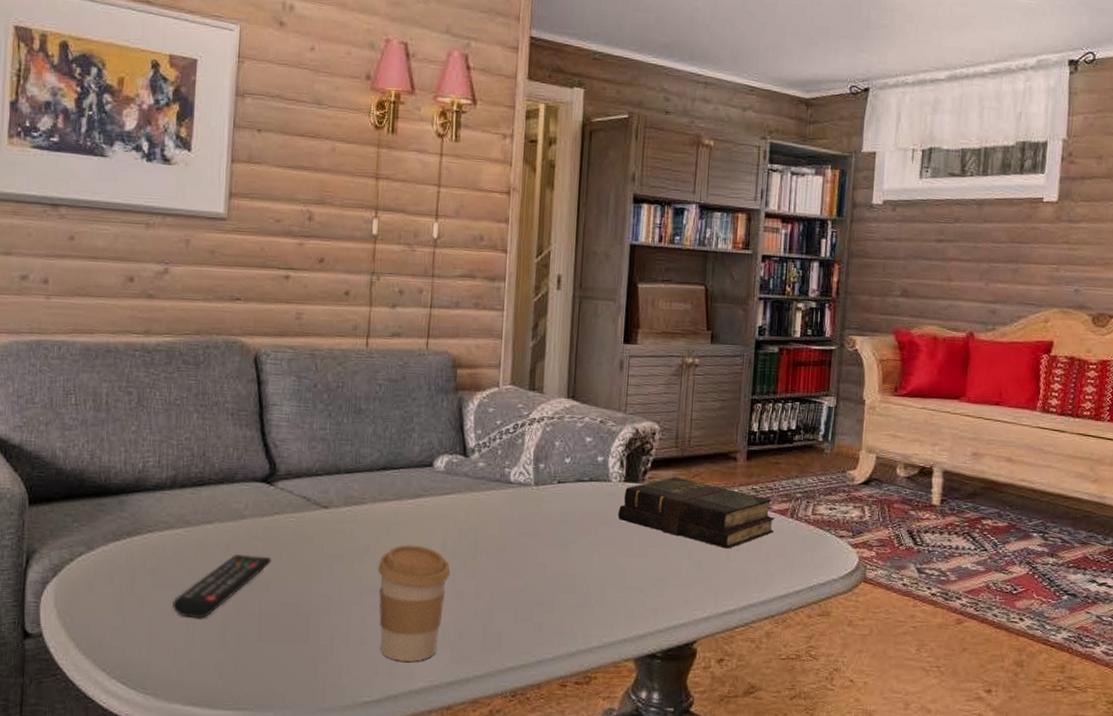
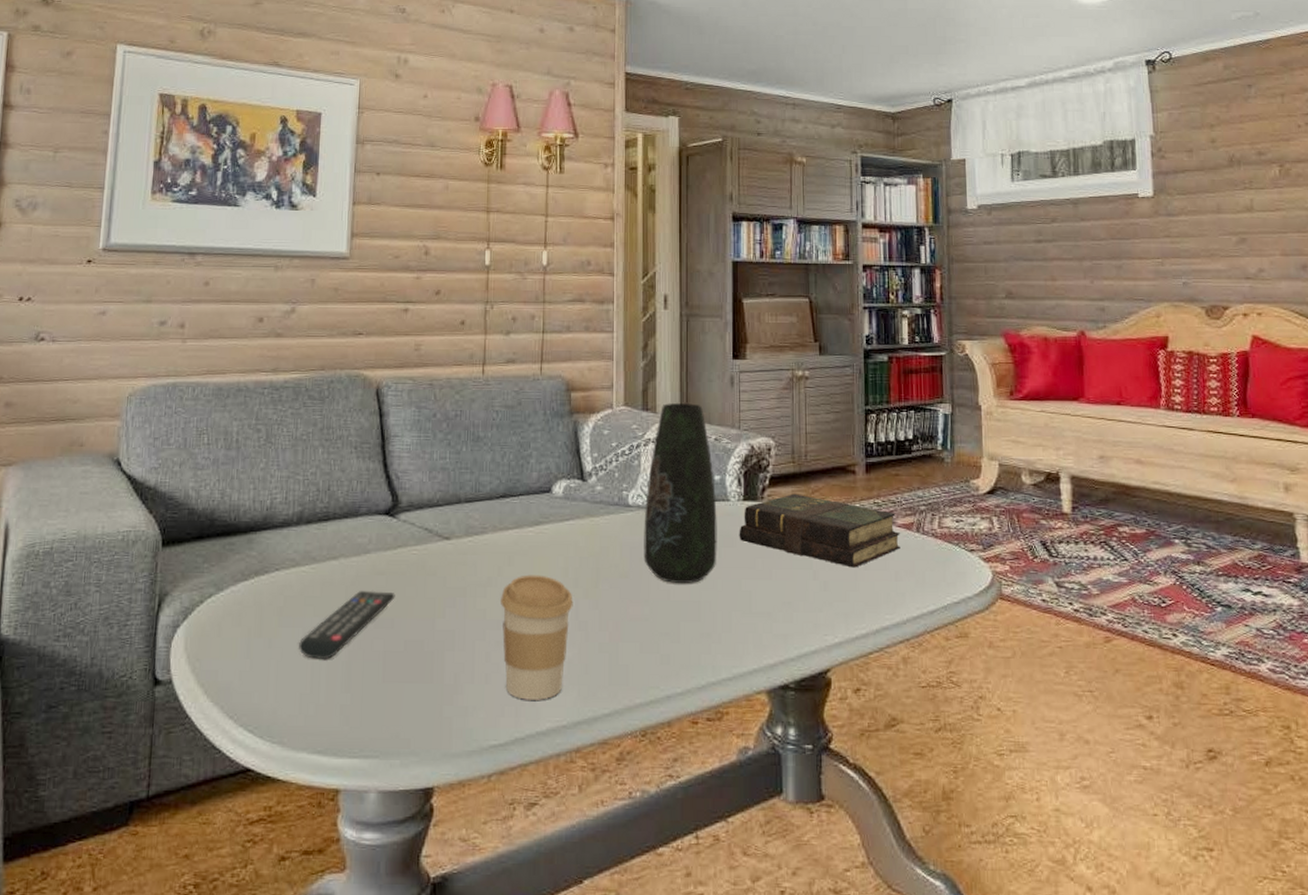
vase: none [522,384,598,558] -> present [644,402,717,583]

